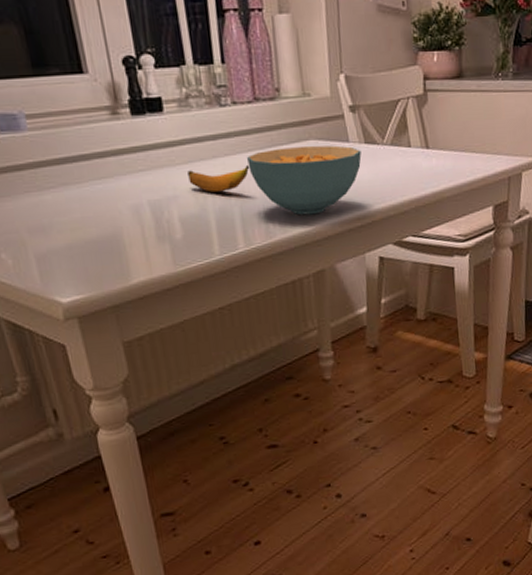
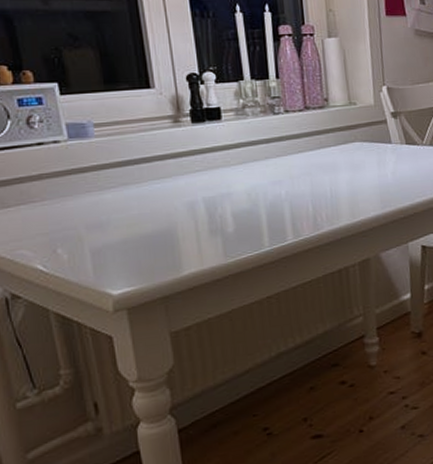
banana: present [188,165,250,193] -> none [241,165,300,190]
cereal bowl: present [247,145,362,215] -> none [297,146,403,209]

